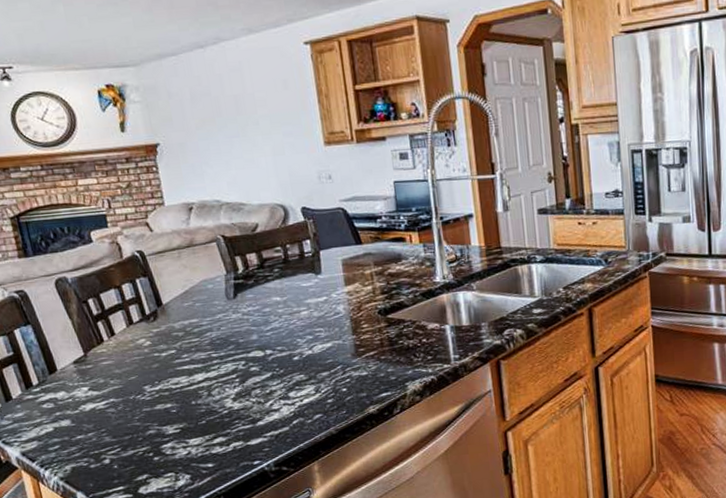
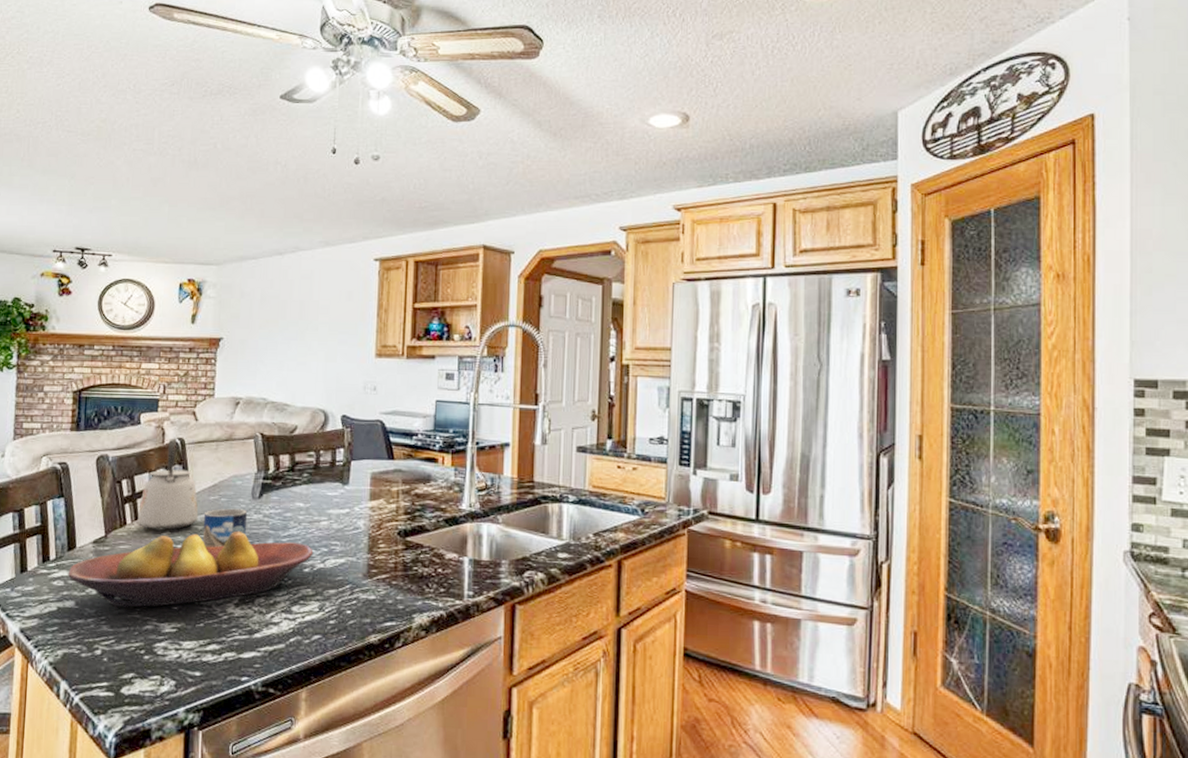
fruit bowl: none [55,331,300,418] -> present [67,530,314,607]
kettle: none [112,252,177,343] -> present [137,439,199,531]
mug: none [182,310,230,351] -> present [202,508,248,548]

